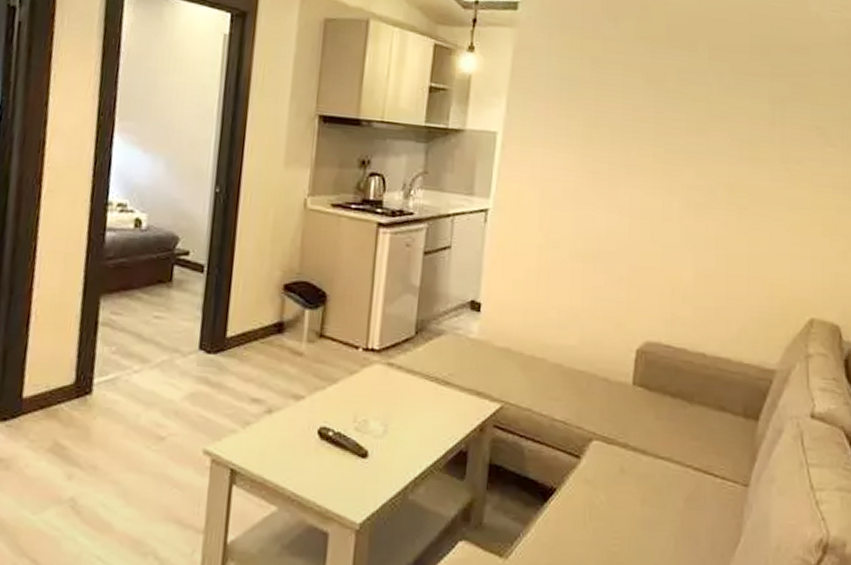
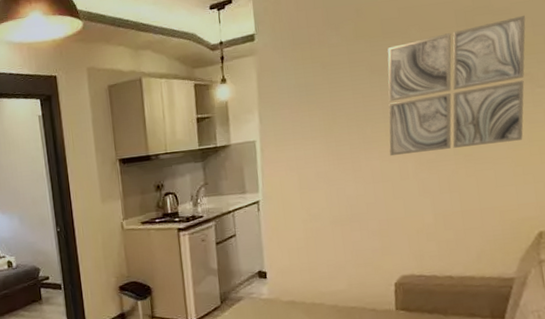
wall art: none [655,57,824,203] -> present [387,16,526,156]

